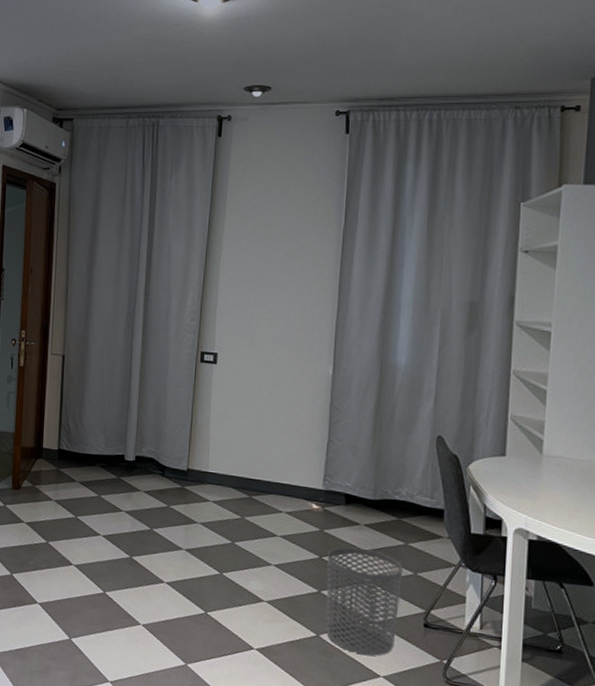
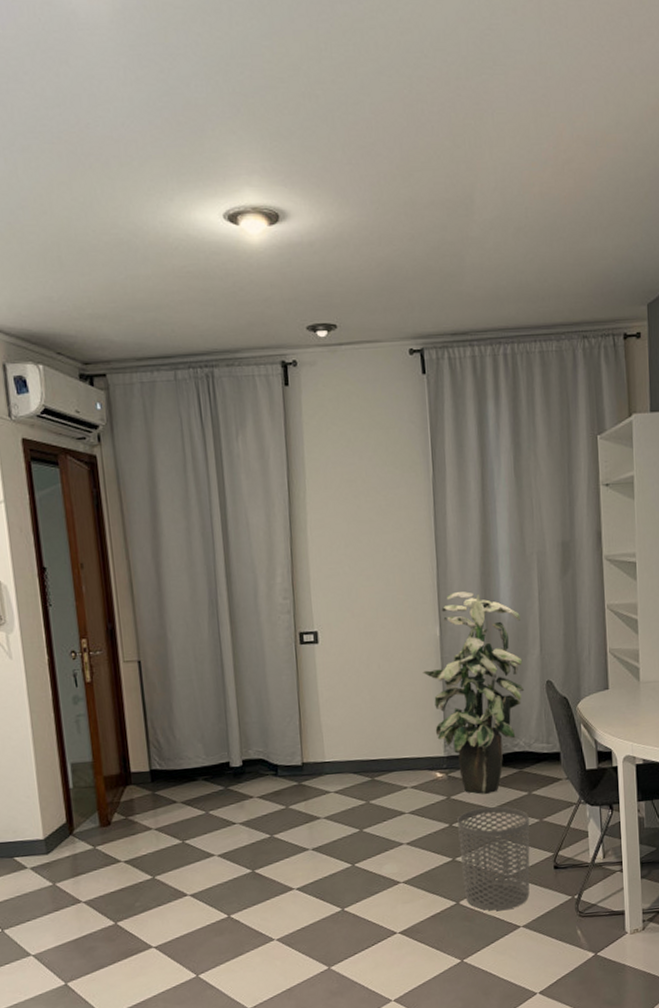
indoor plant: none [311,336,417,536] -> present [423,591,525,795]

